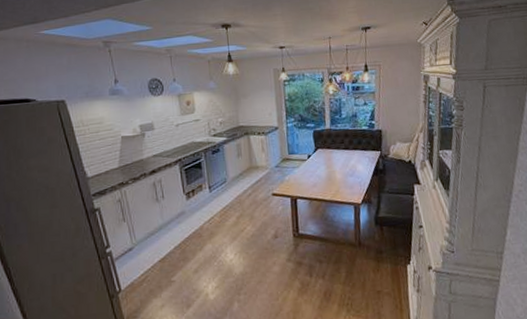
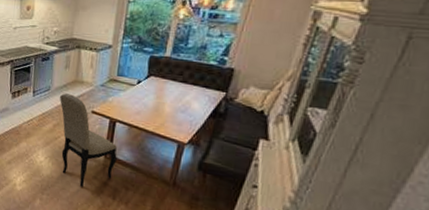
dining chair: none [237,181,306,274] -> present [59,93,117,187]

